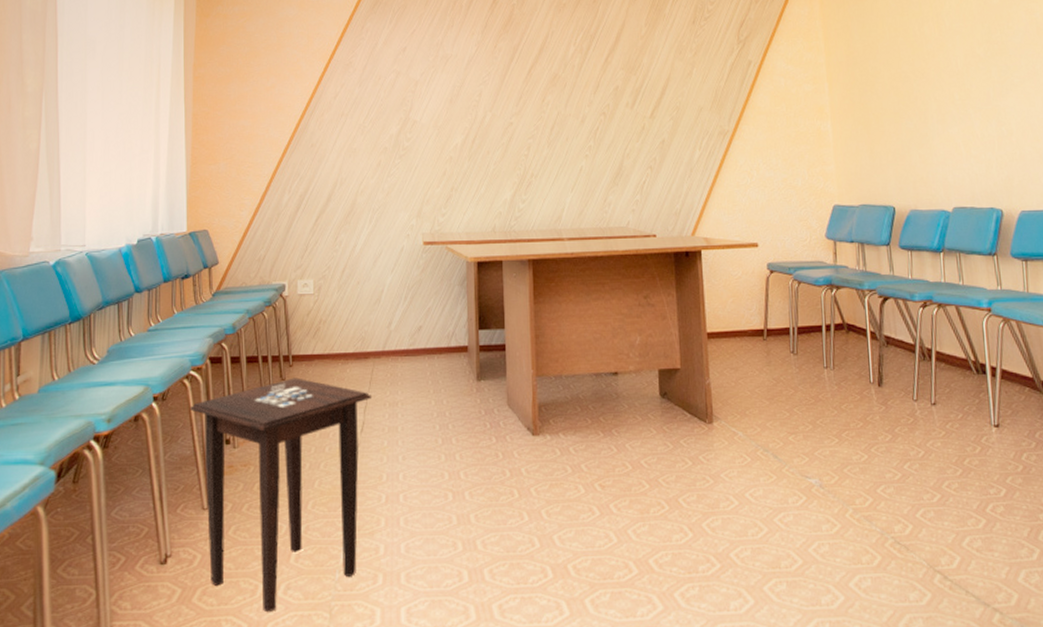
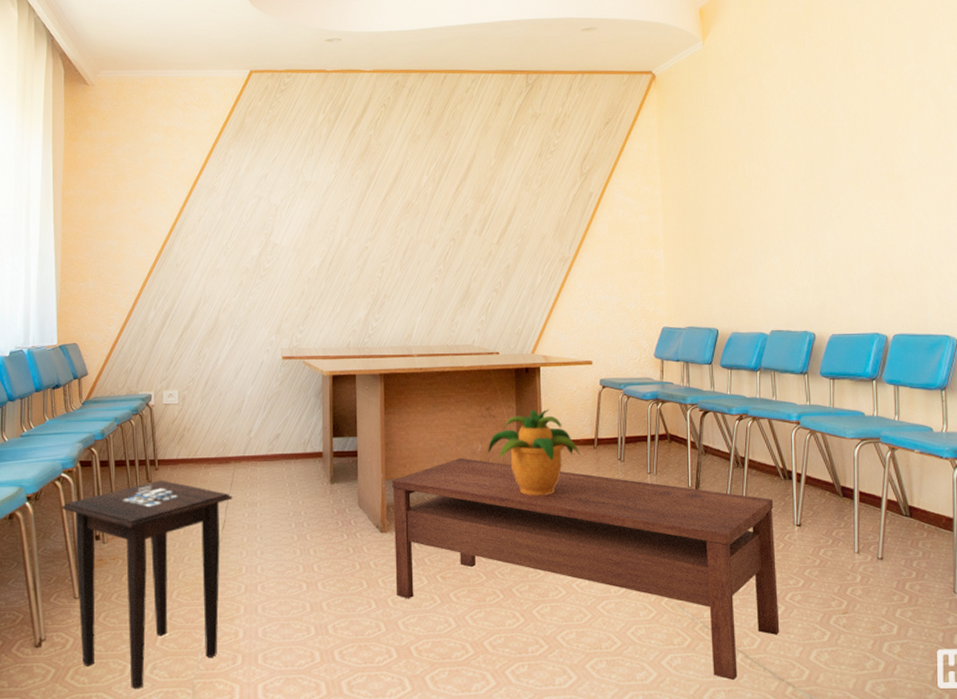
coffee table: none [544,352,982,606] -> present [392,458,780,681]
potted plant: none [647,297,750,394] -> present [488,409,581,496]

